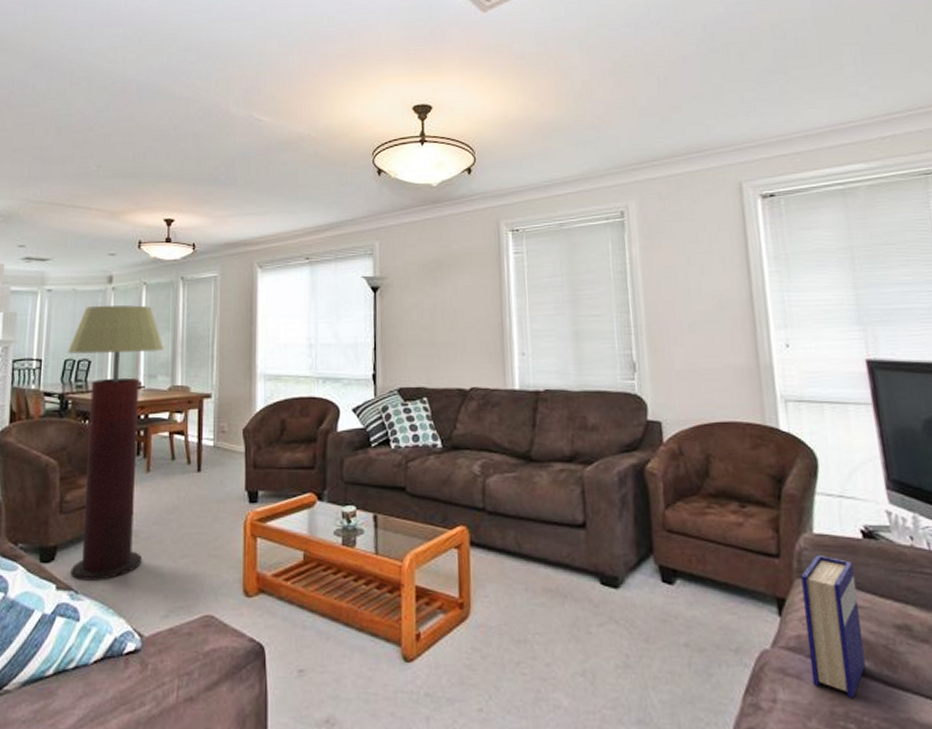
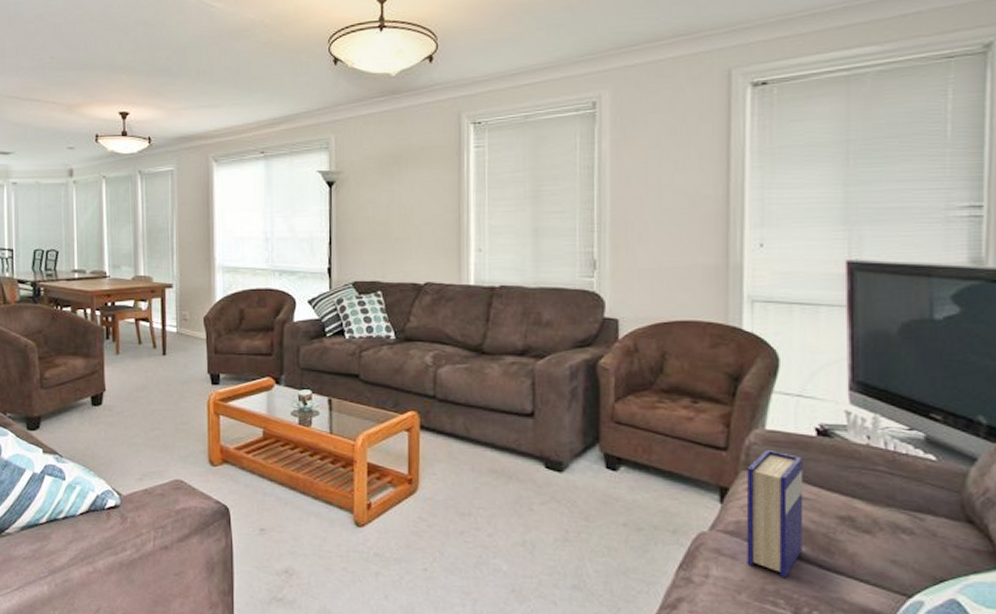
floor lamp: present [68,305,164,581] -> none [36,198,126,447]

